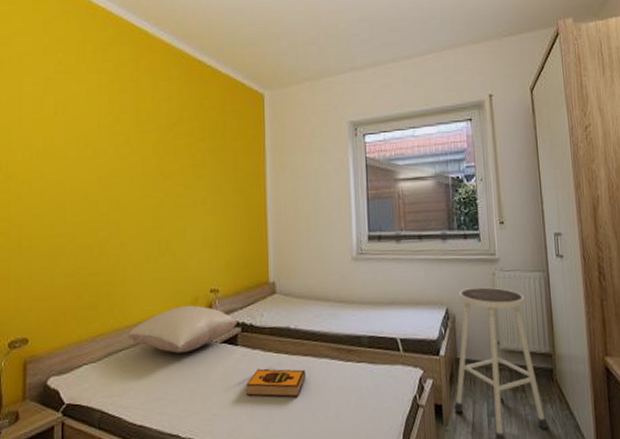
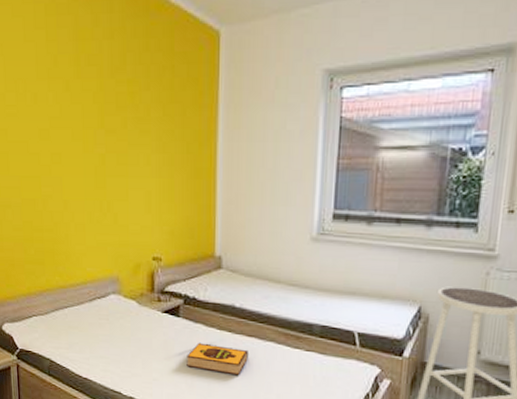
pillow: present [127,305,238,353] -> none [72,270,180,317]

